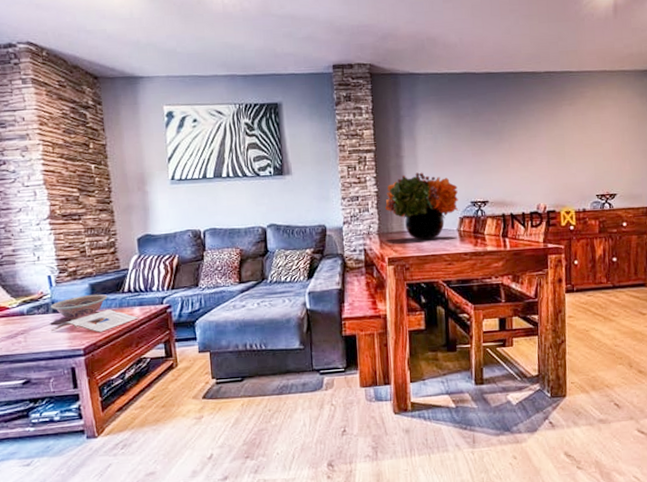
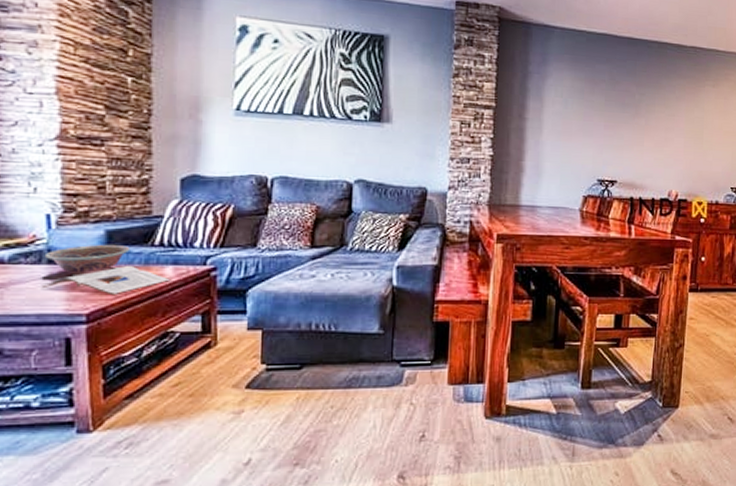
flower arrangement: present [385,172,459,240] -> none [500,139,584,218]

